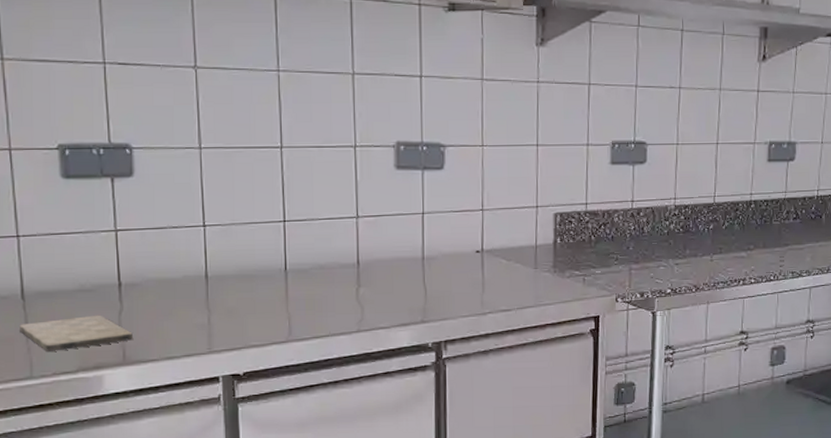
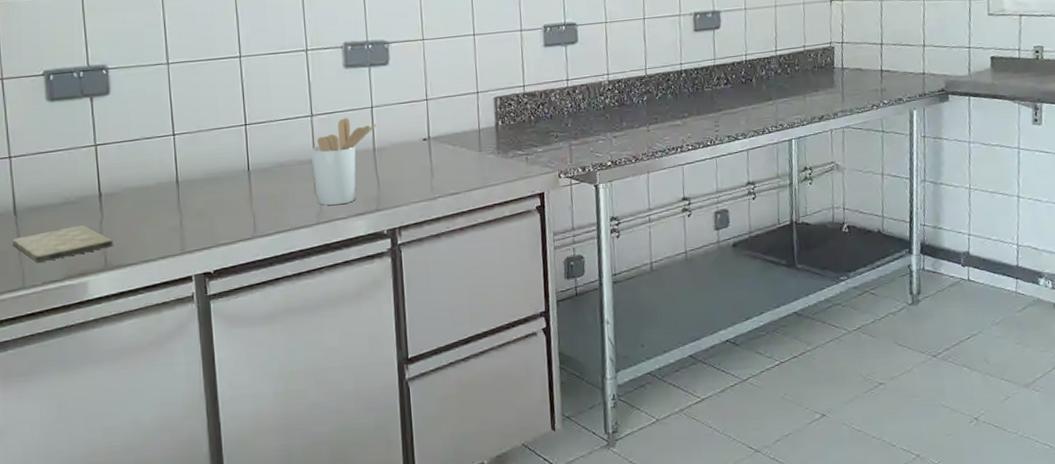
utensil holder: none [354,222,428,314] -> present [310,117,377,206]

